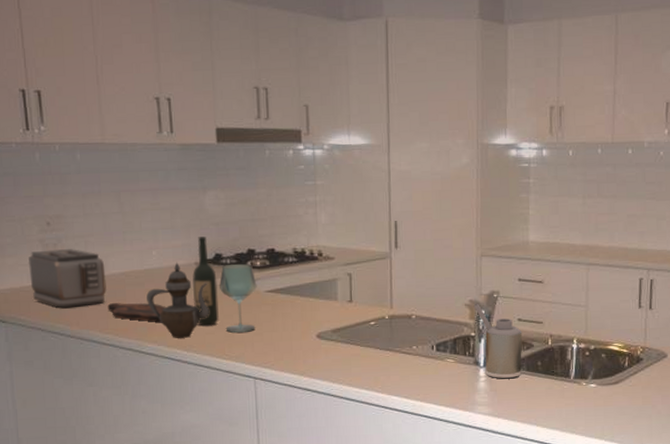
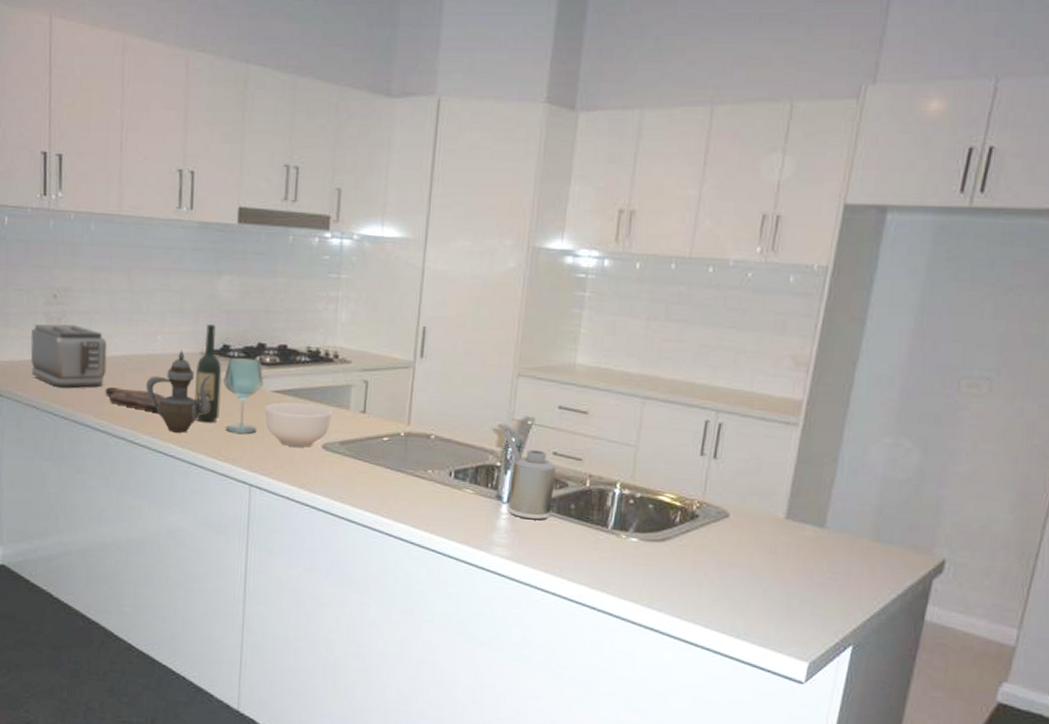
bowl: none [260,299,323,339] -> present [265,402,333,447]

